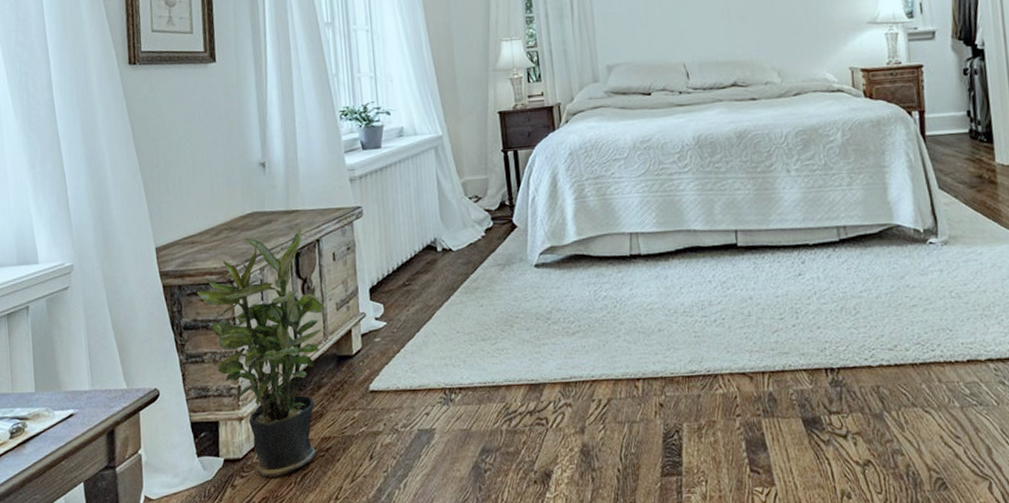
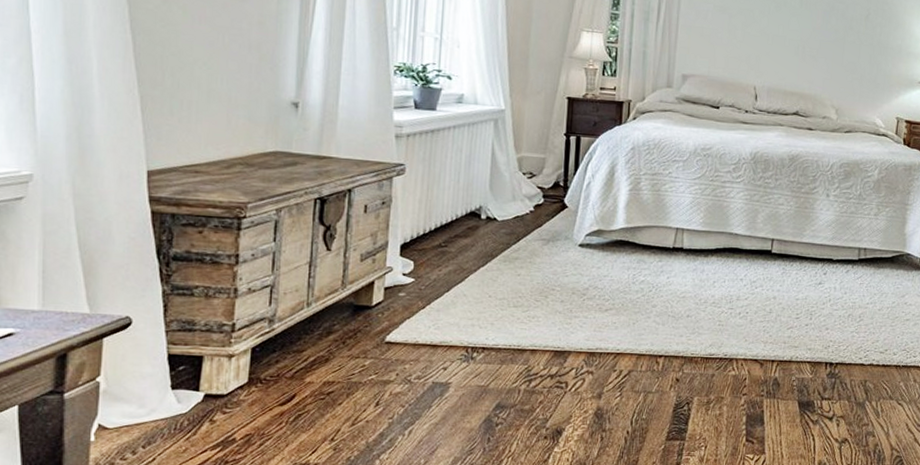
potted plant: present [197,229,325,478] -> none [194,176,348,417]

